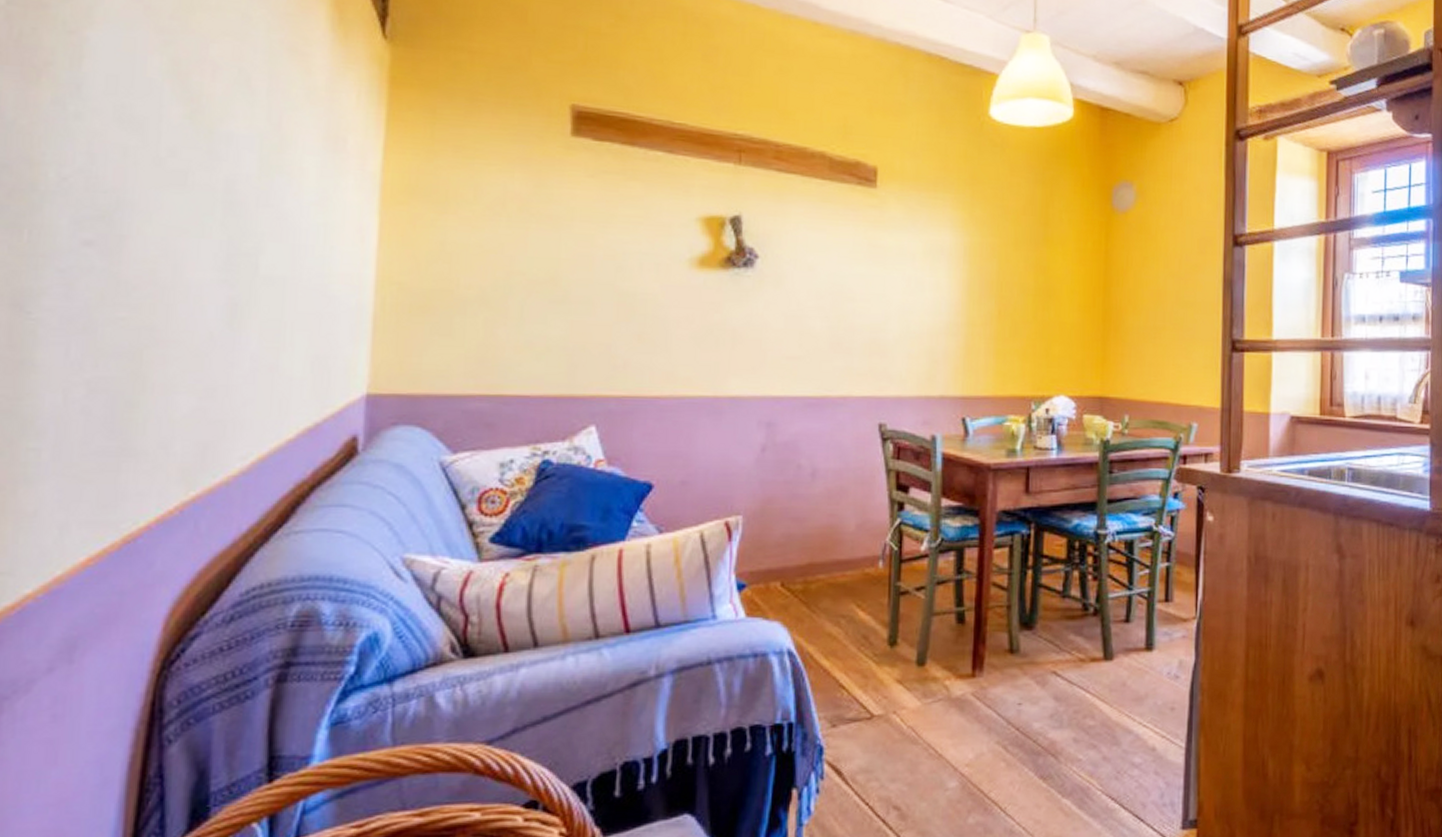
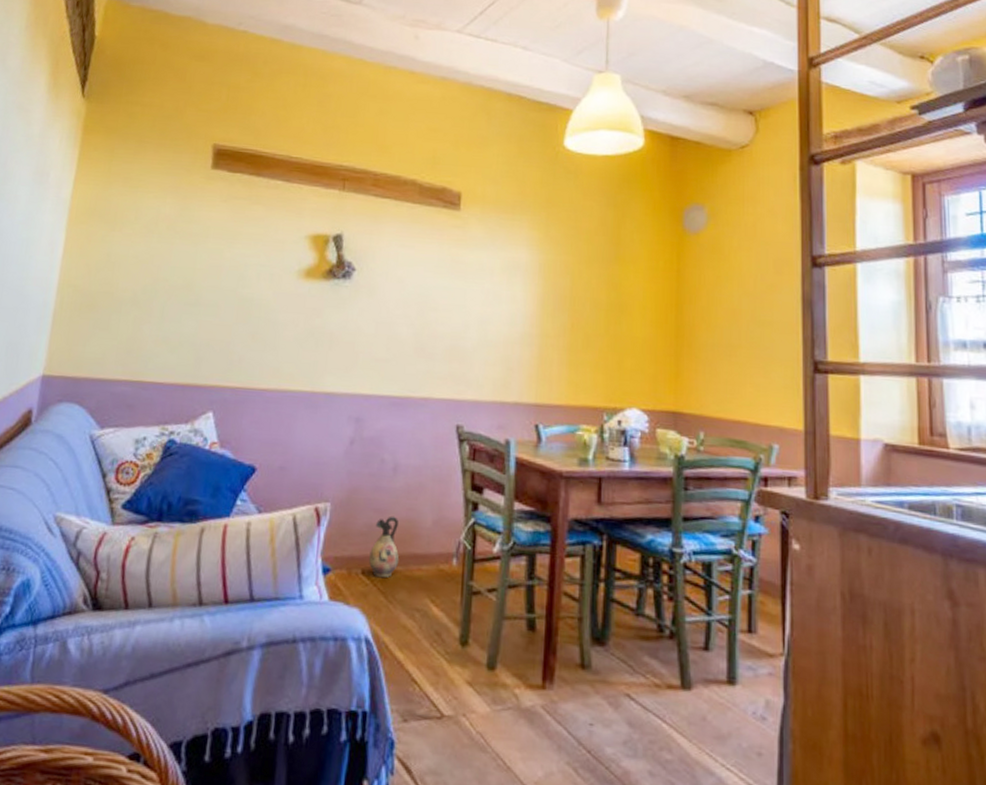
ceramic jug: none [787,523,821,588] -> present [368,515,399,578]

